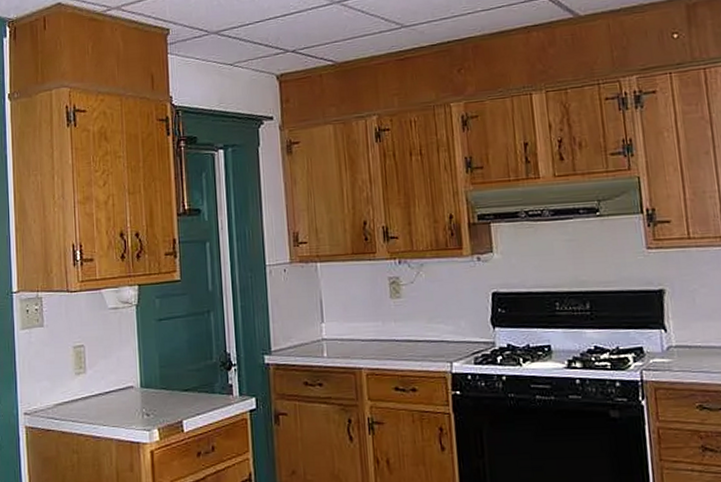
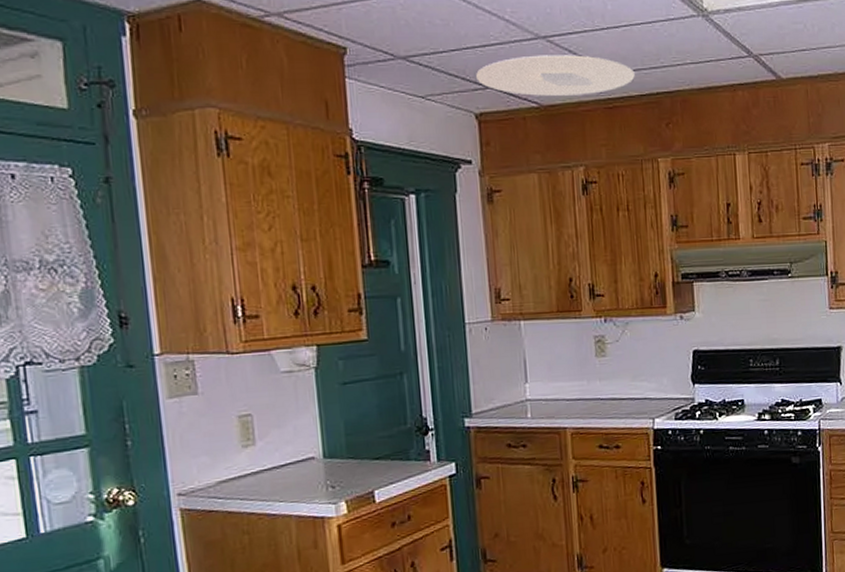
ceiling light: none [277,14,426,55] -> present [476,55,635,96]

